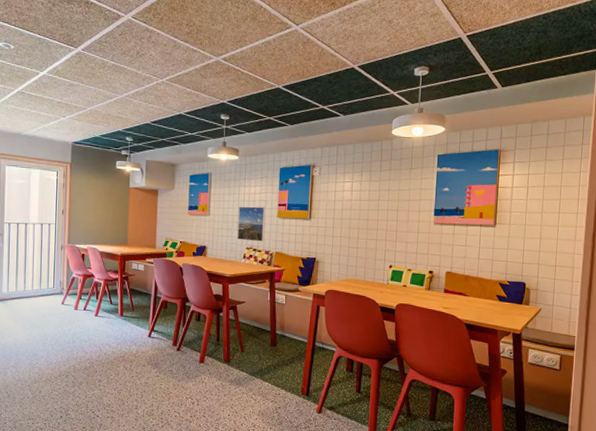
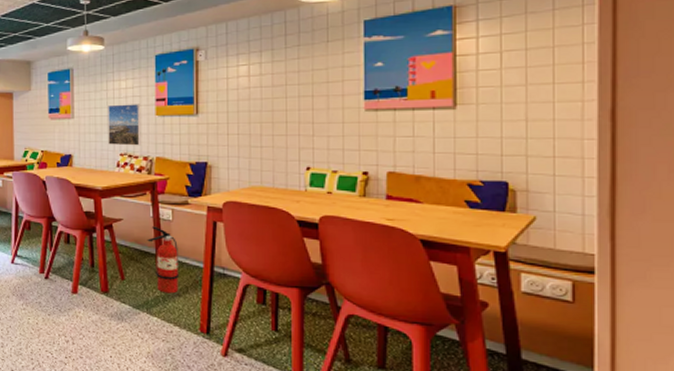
fire extinguisher: none [264,308,289,363] -> present [147,226,180,294]

